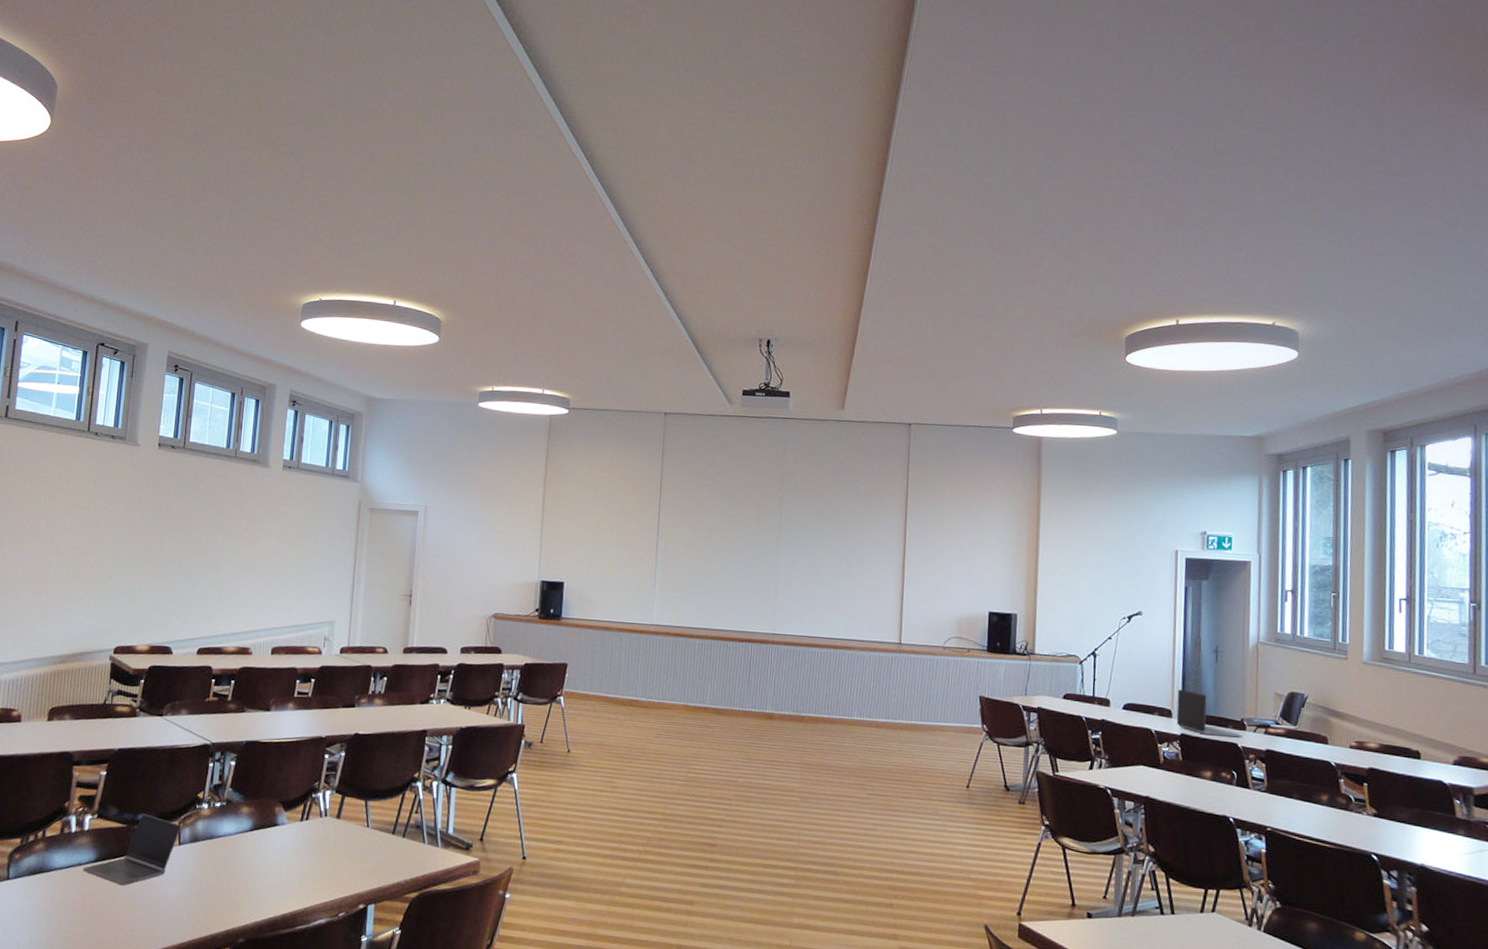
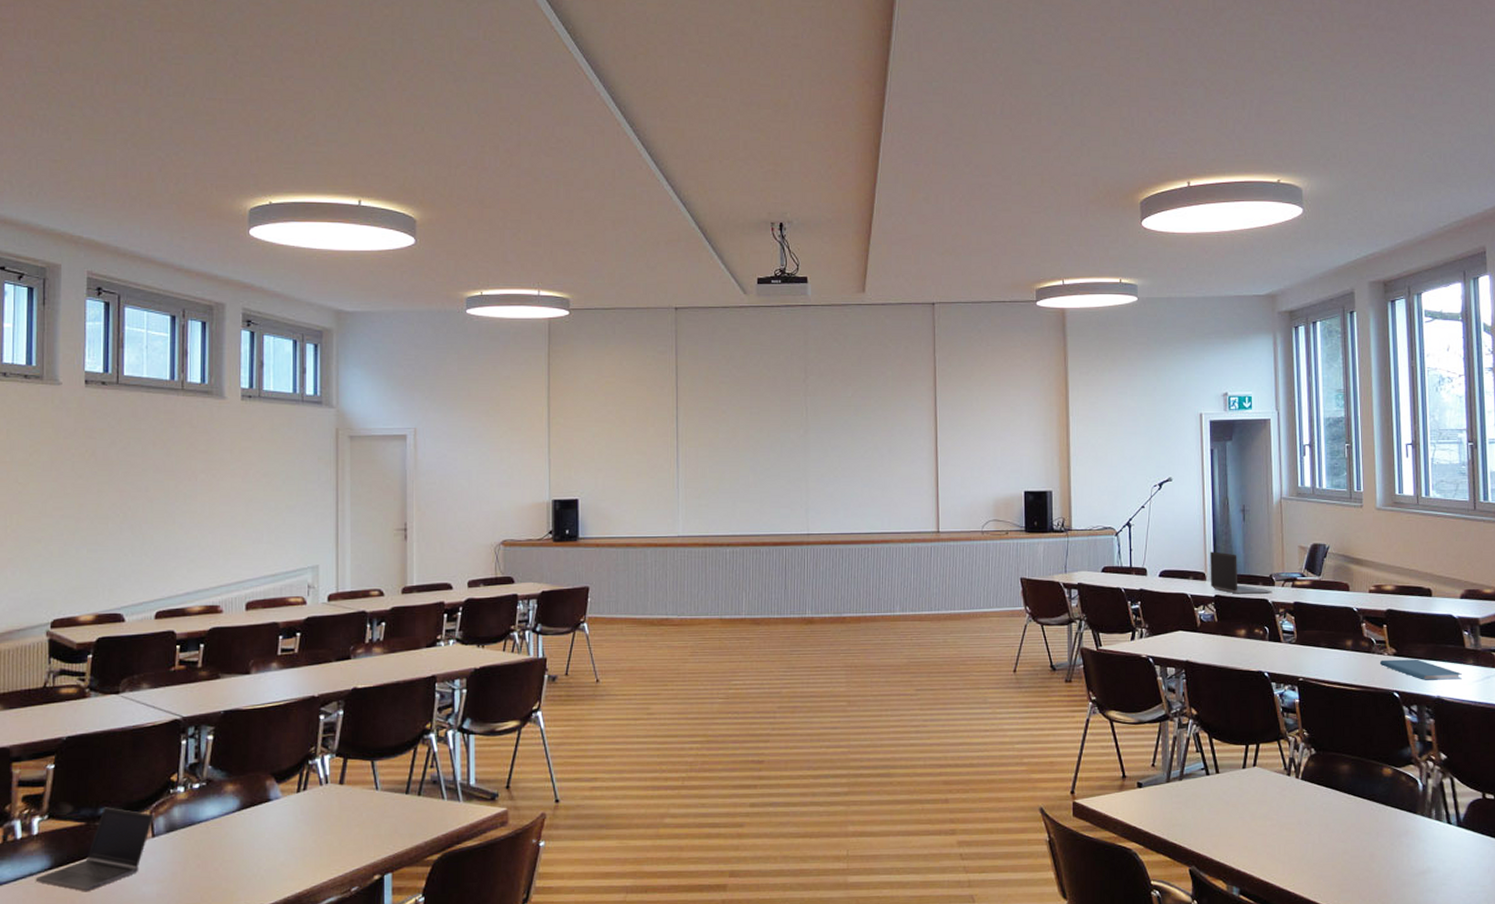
book: none [1357,819,1451,850] -> present [1379,659,1462,680]

